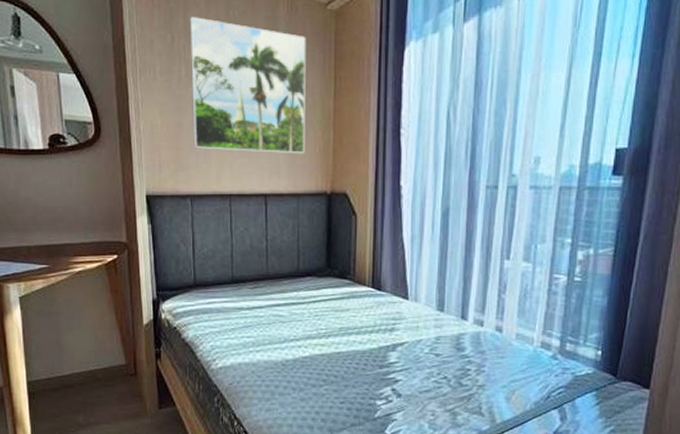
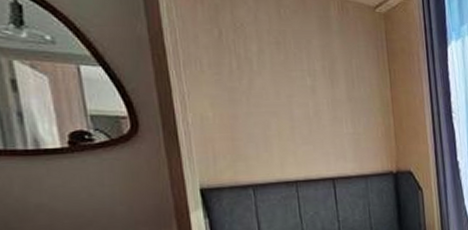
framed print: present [190,16,306,154] -> none [238,12,368,139]

